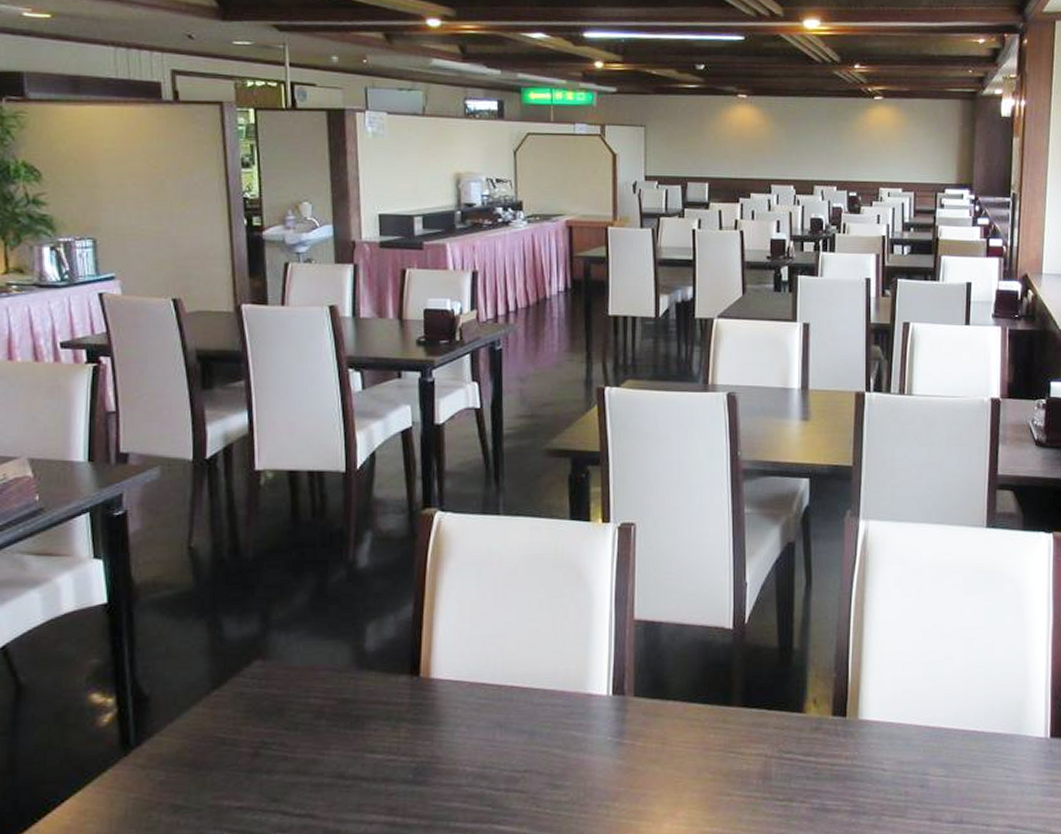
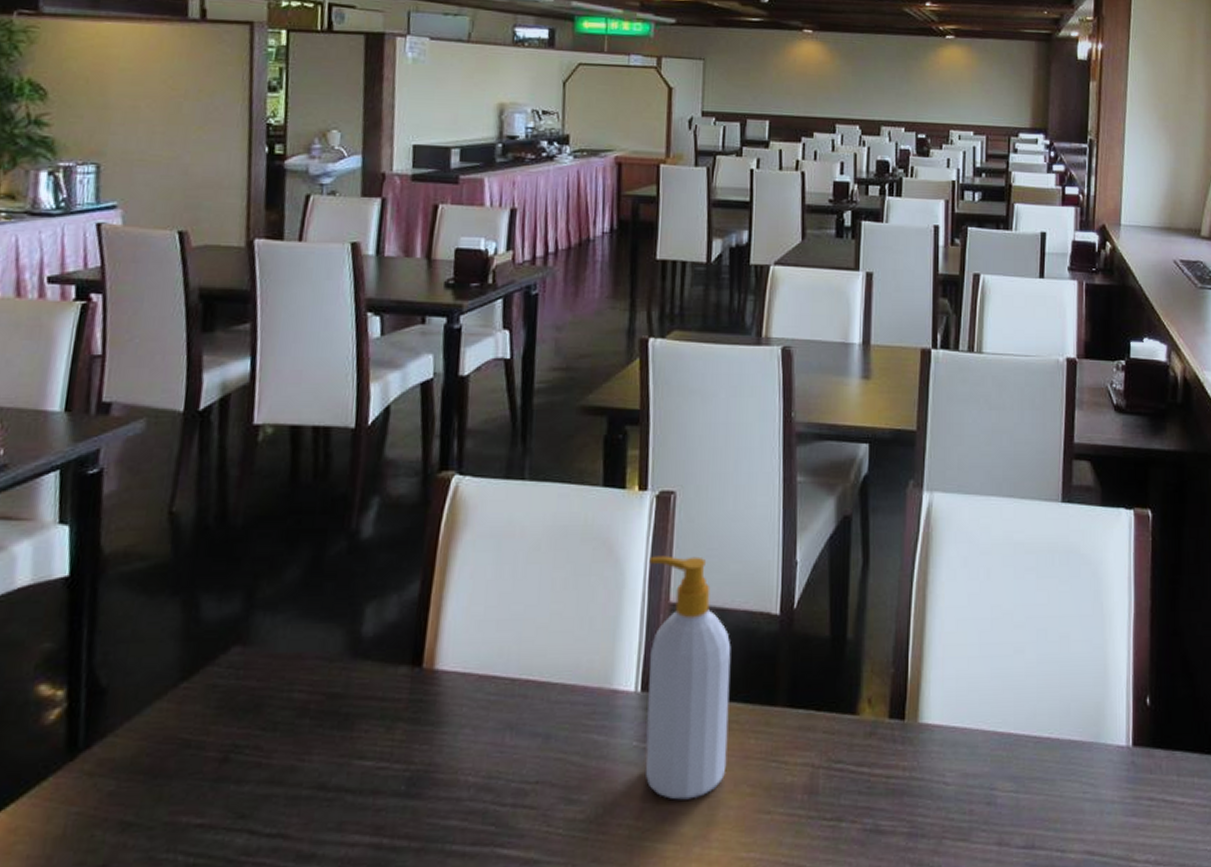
soap bottle: none [614,579,691,785] -> present [644,555,731,800]

